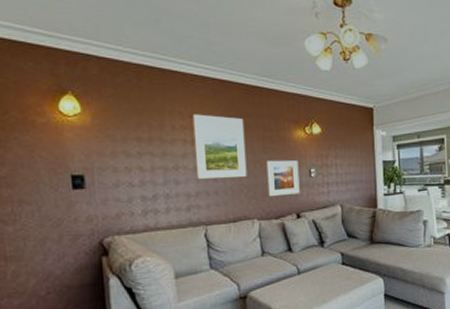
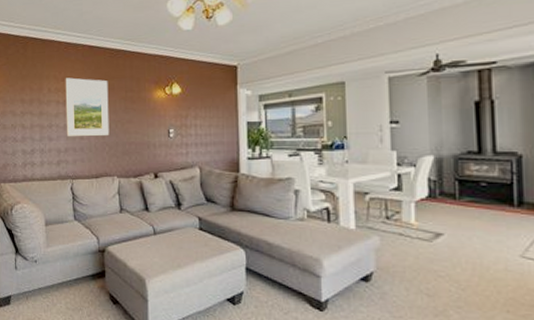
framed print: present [266,160,300,197] -> none [127,120,158,156]

